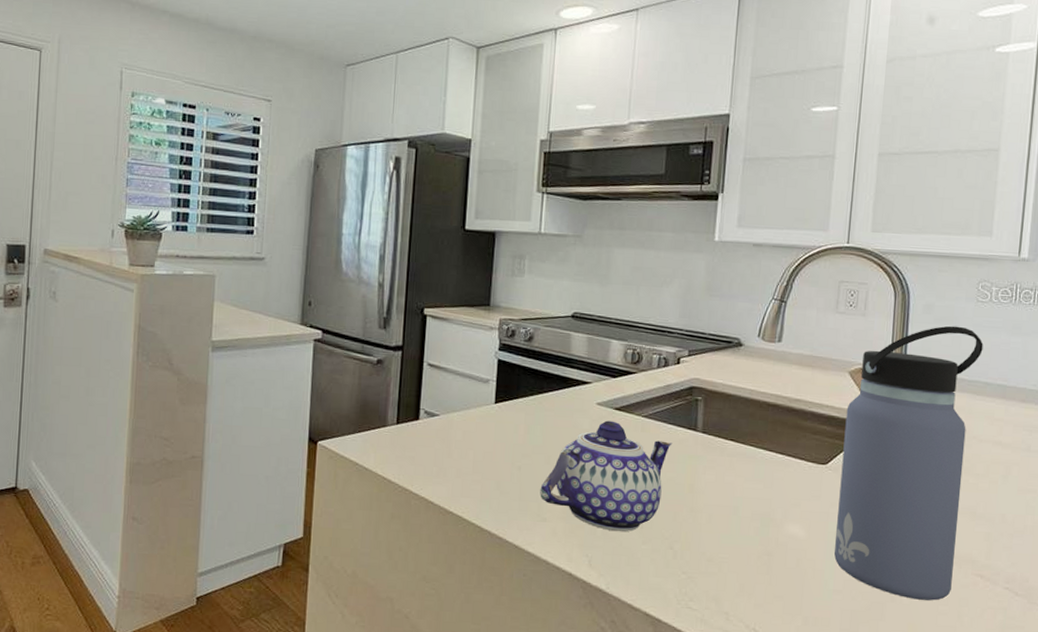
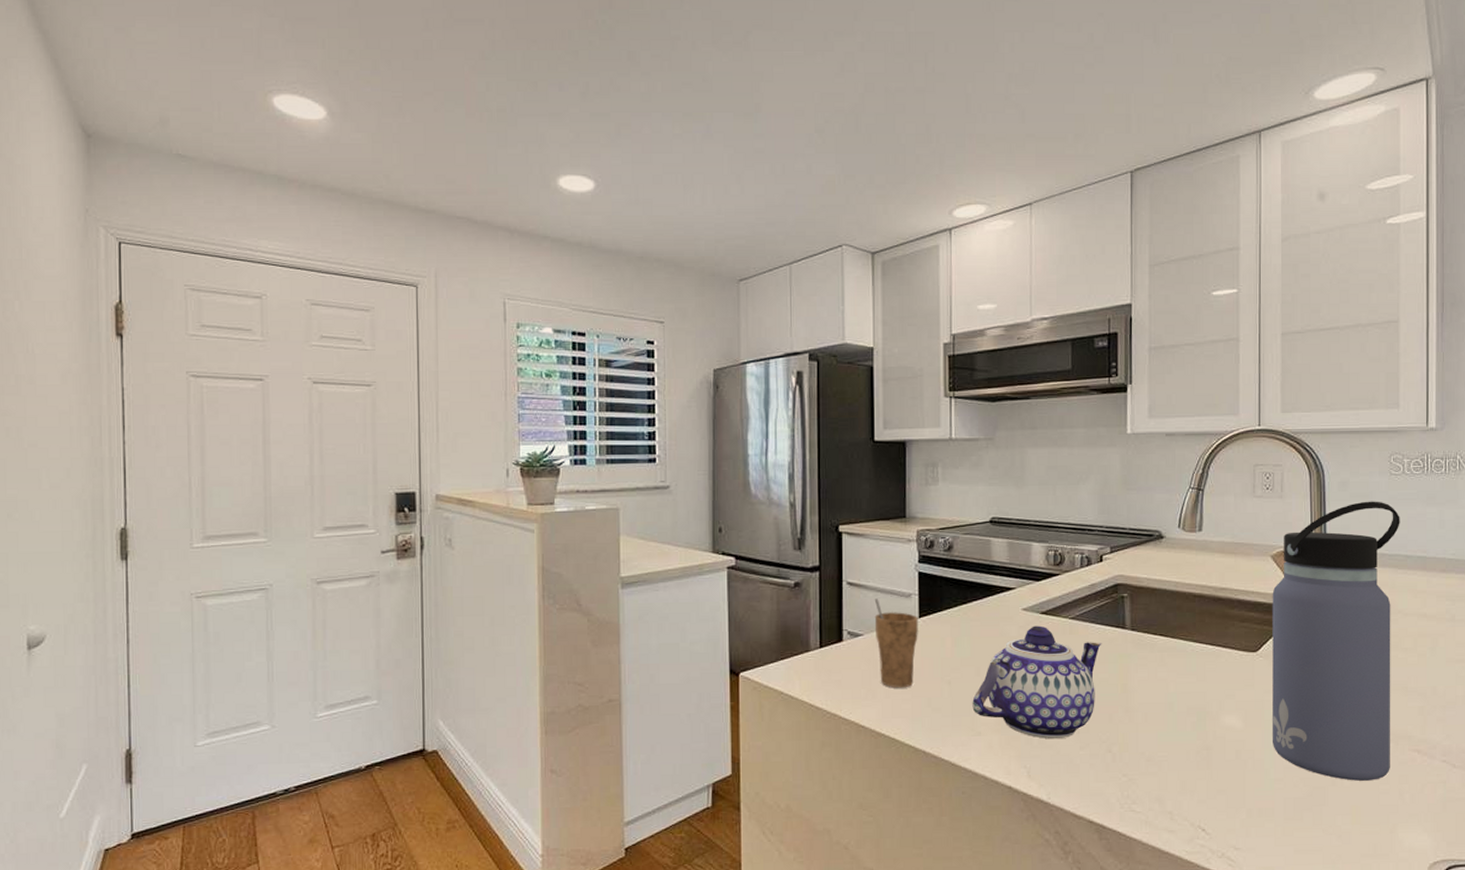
cup: none [451,381,494,470] -> present [874,599,918,688]

